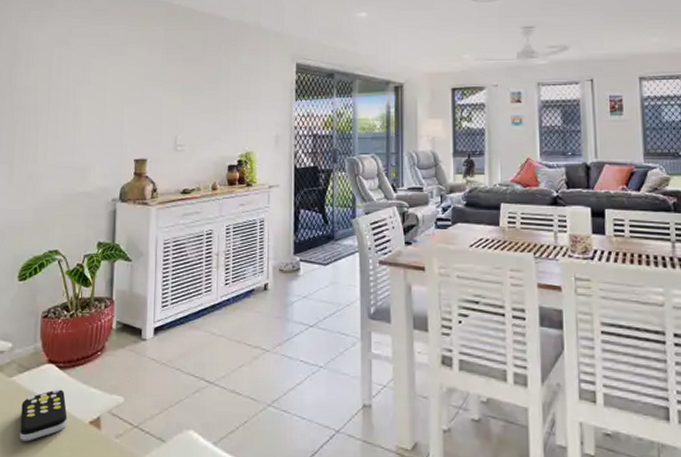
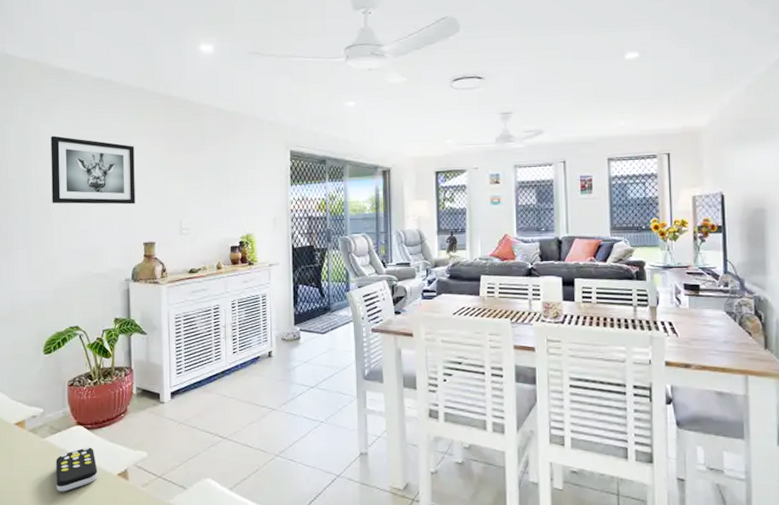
wall art: none [40,43,131,118] -> present [51,135,135,205]

